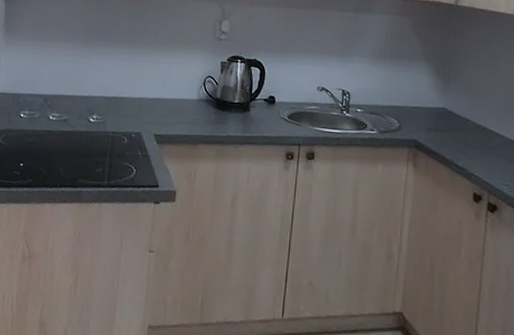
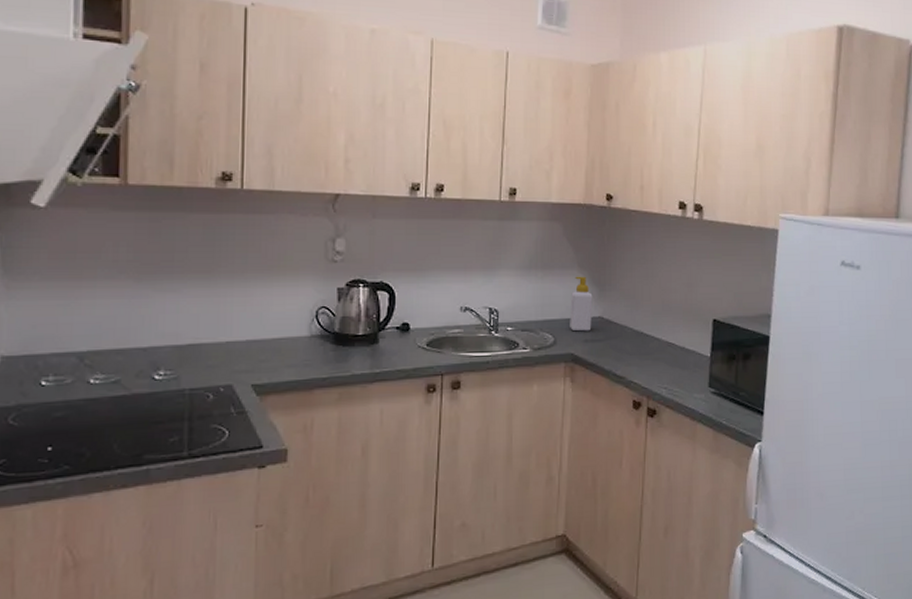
soap bottle: none [414,67,437,121] -> present [570,276,593,332]

